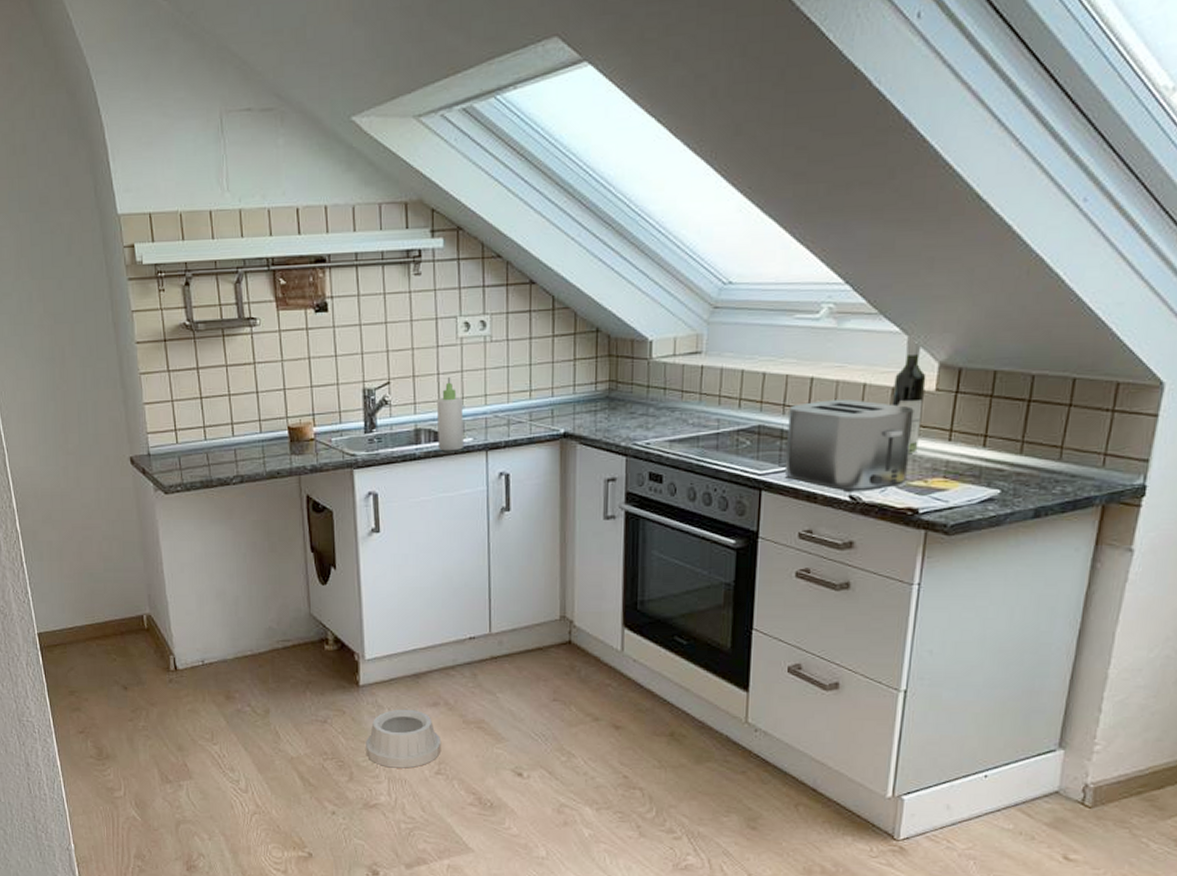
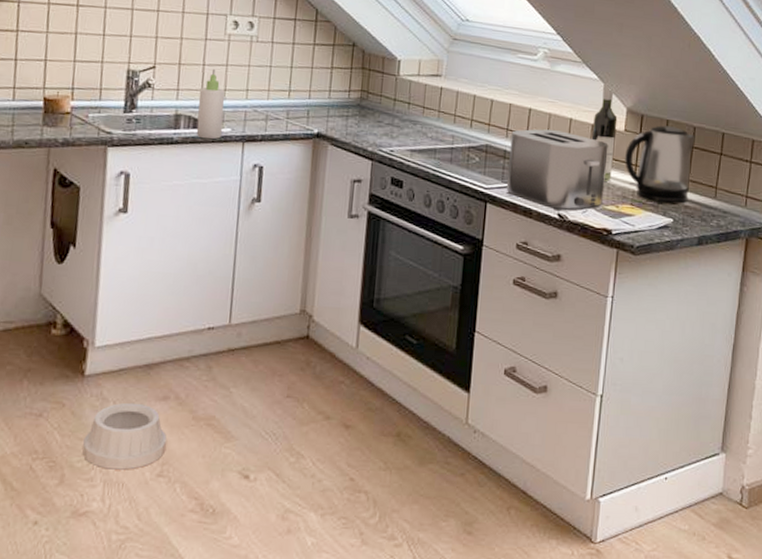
kettle: none [936,378,1034,473] -> present [625,125,695,205]

